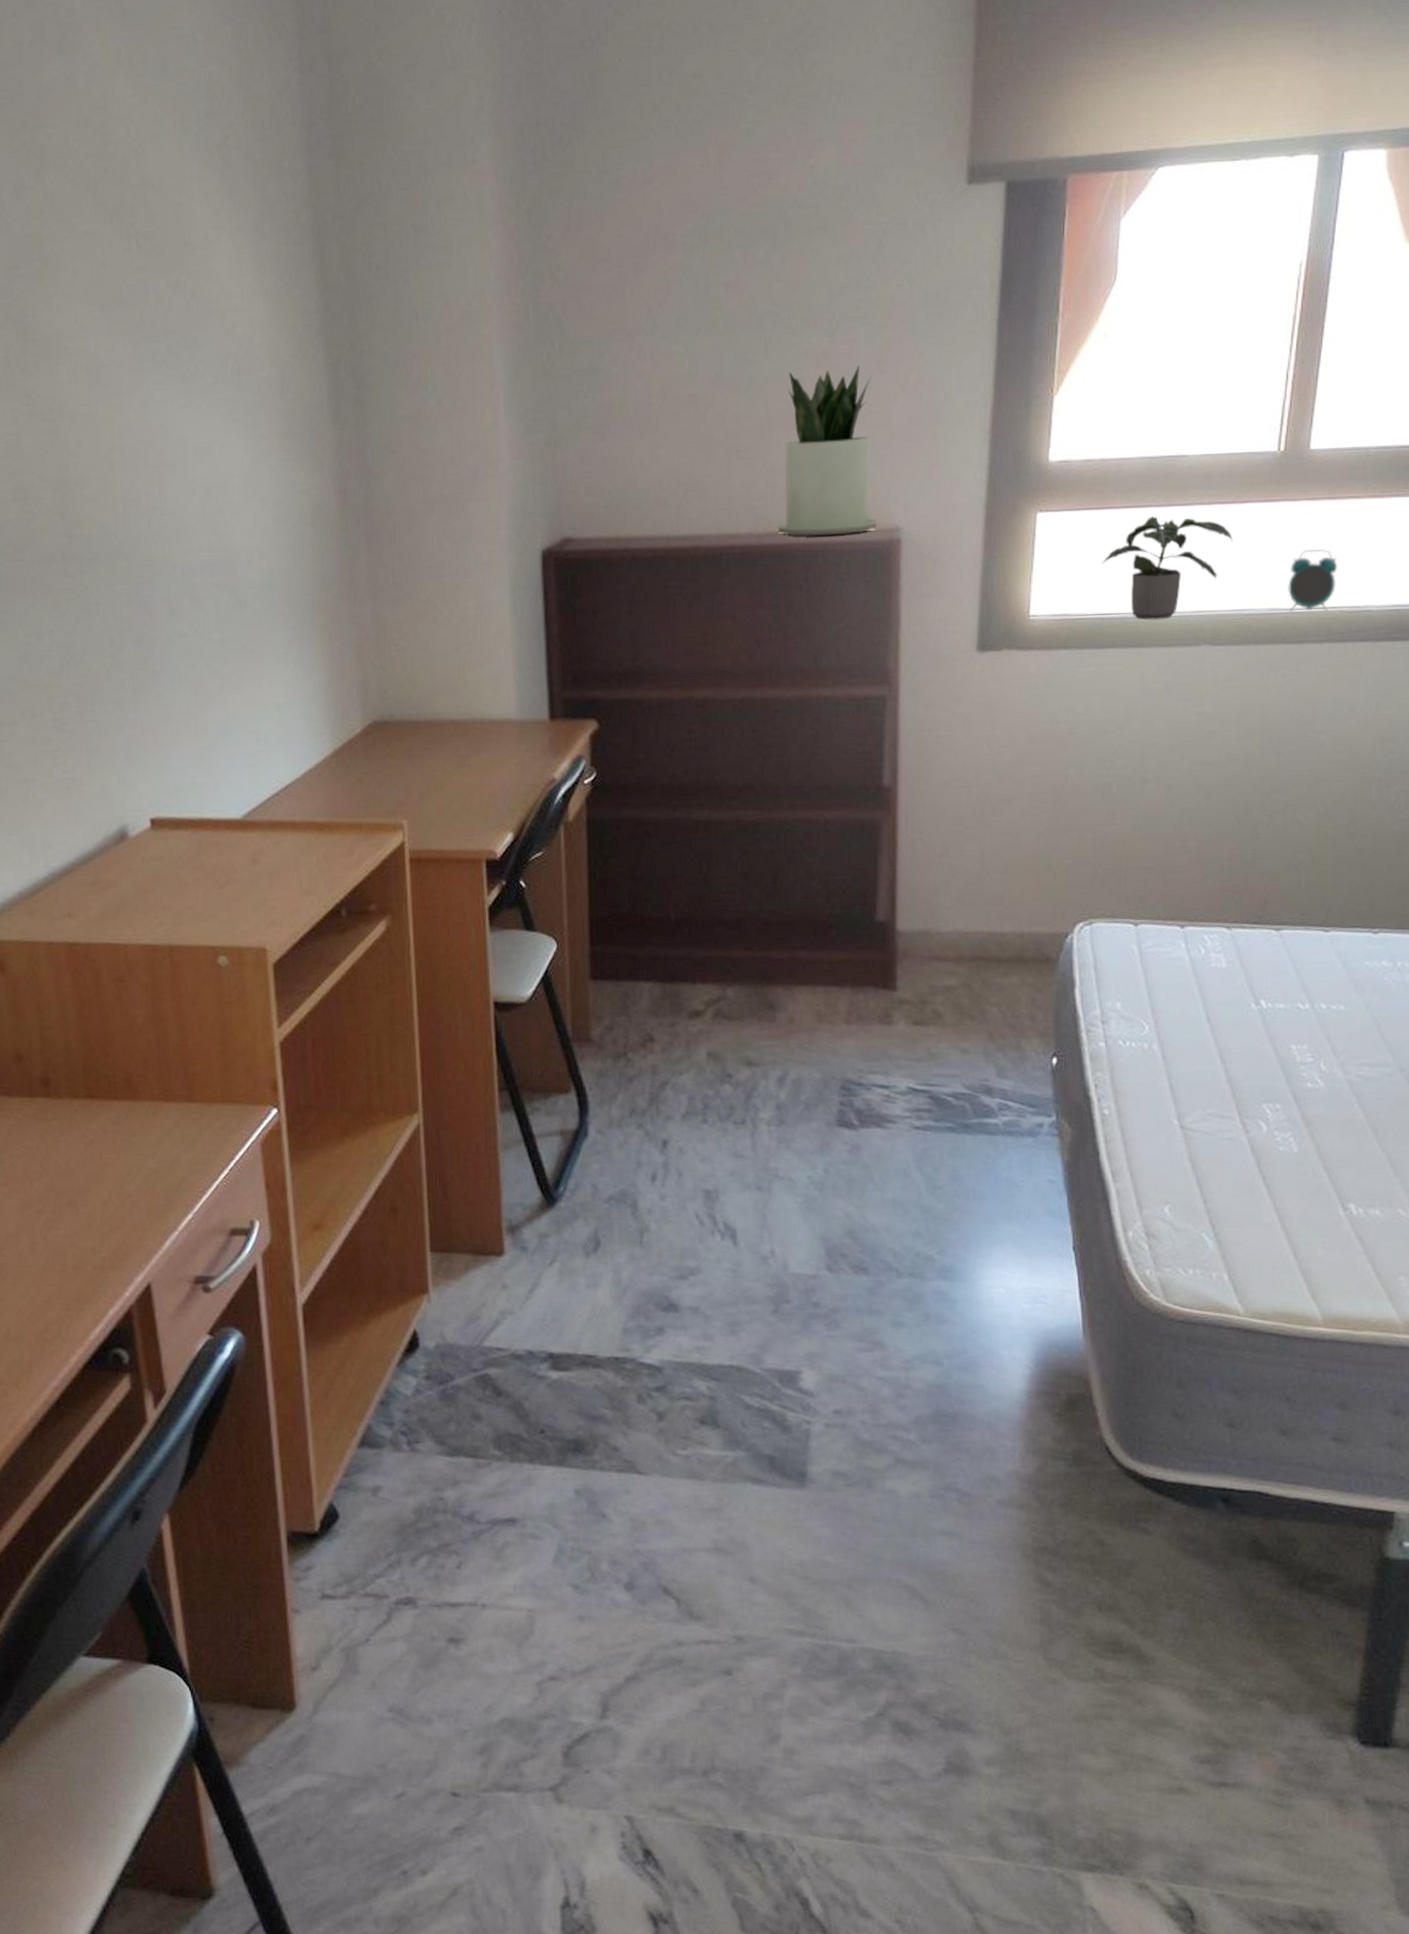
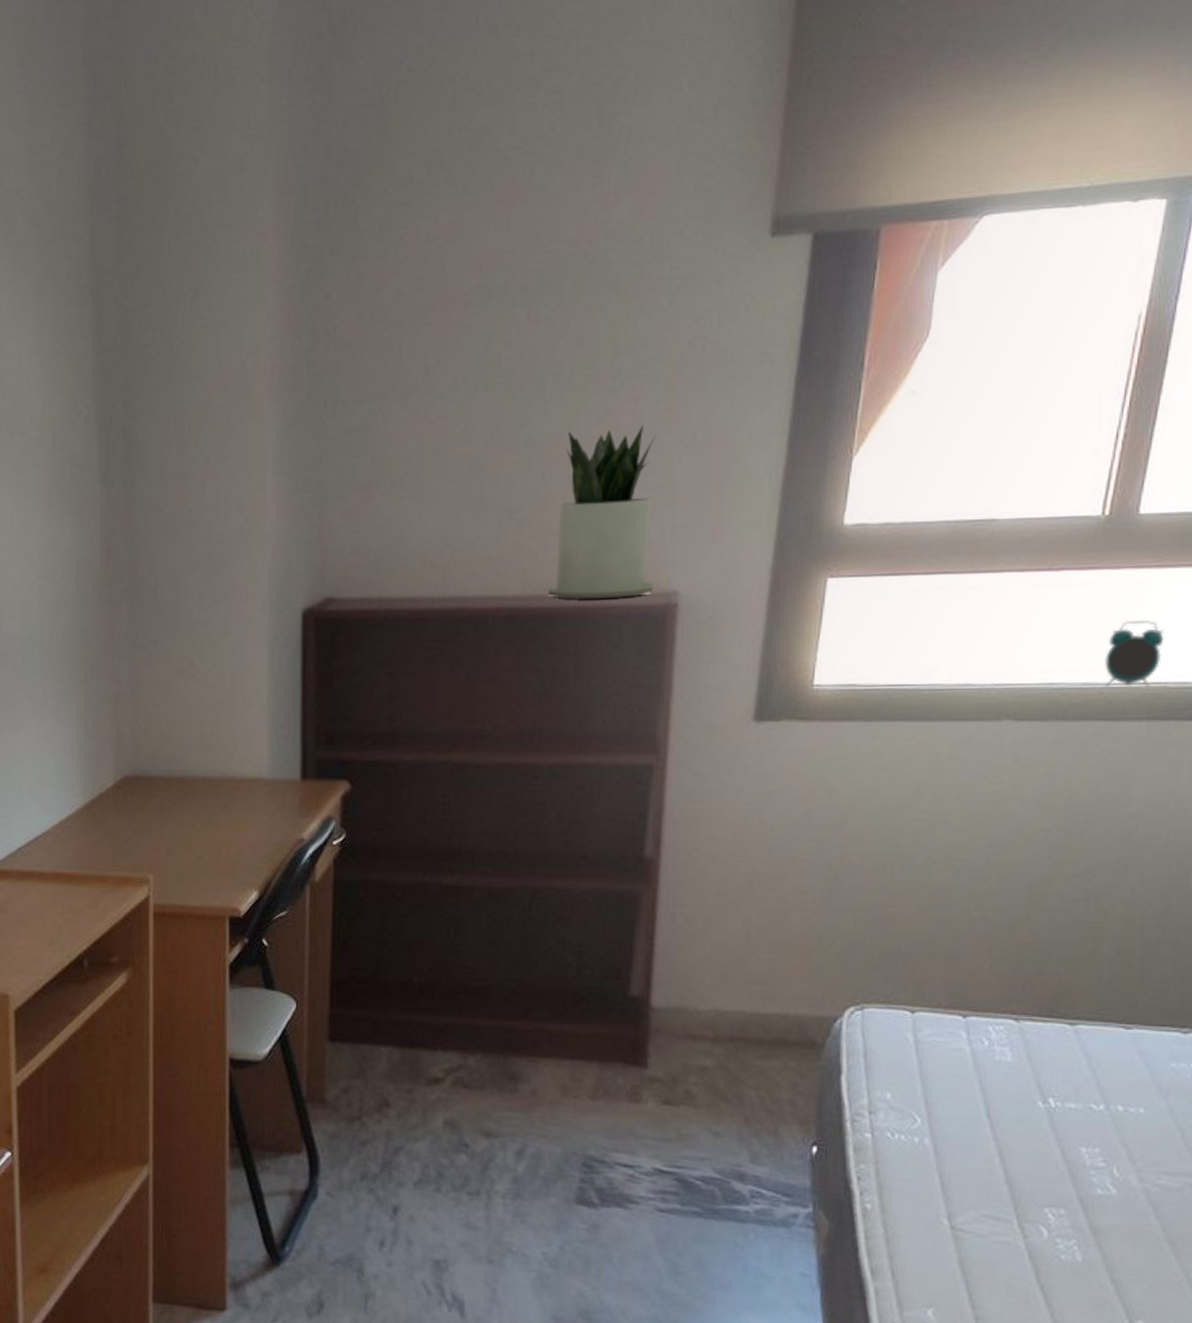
potted plant: present [1102,515,1233,621] -> none [896,582,1045,693]

